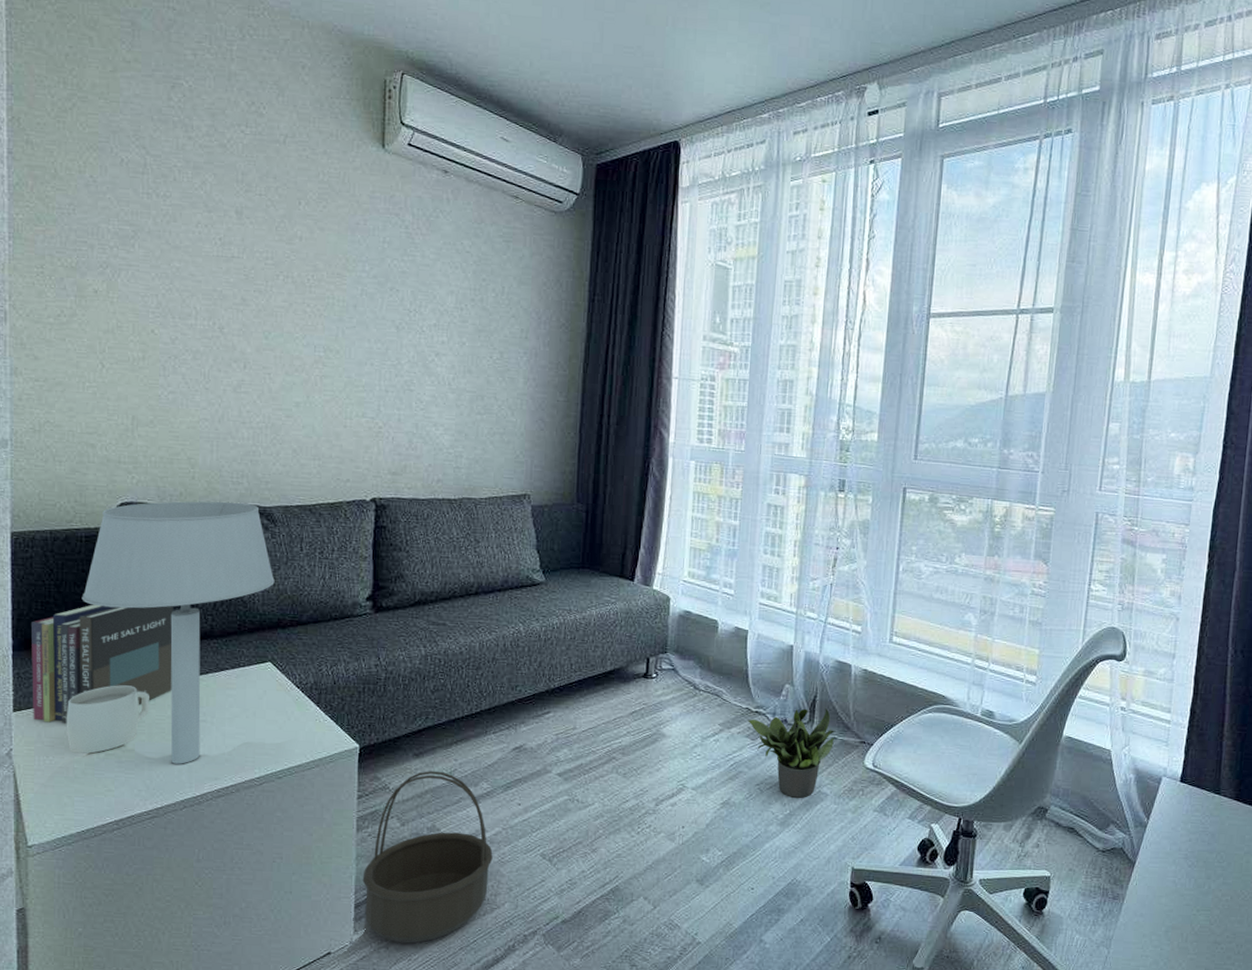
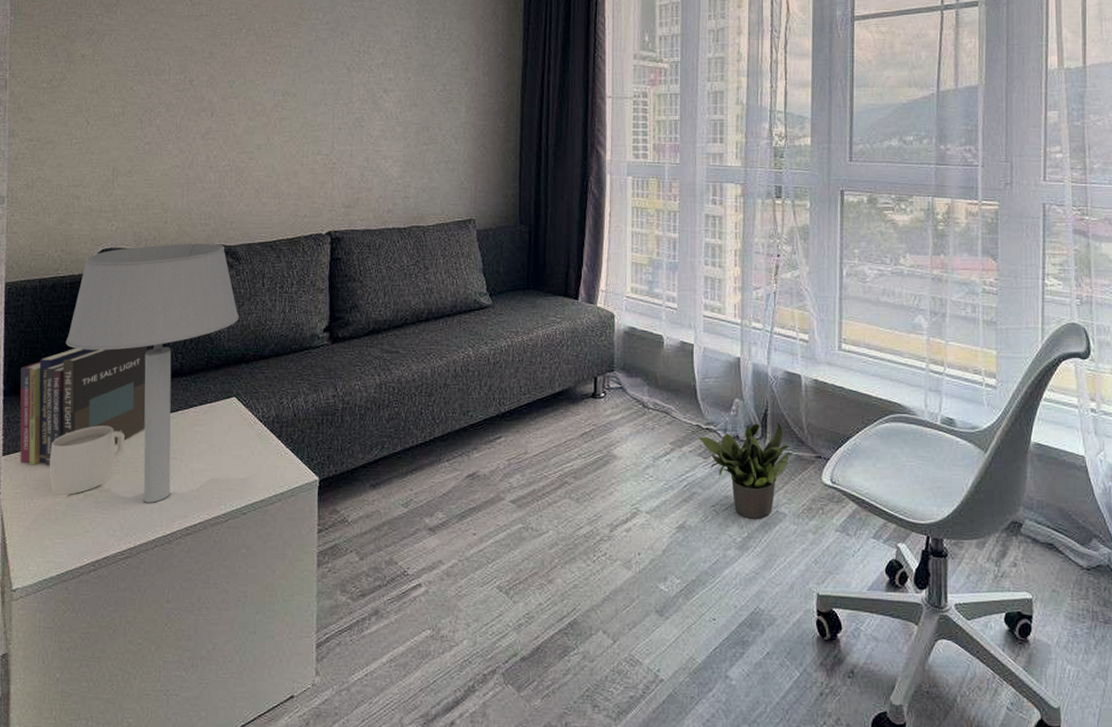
basket: present [362,771,493,944] -> none [323,502,450,685]

